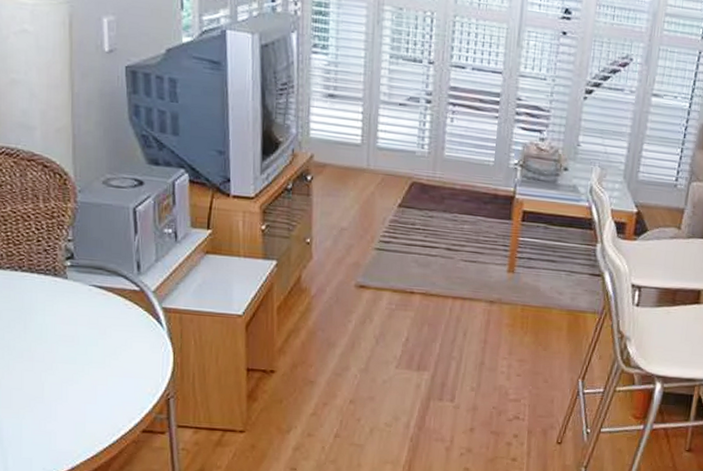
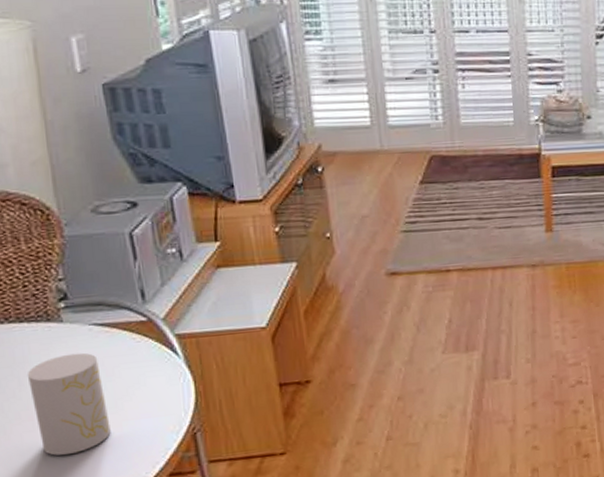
cup: none [32,308,97,397] -> present [27,352,111,456]

